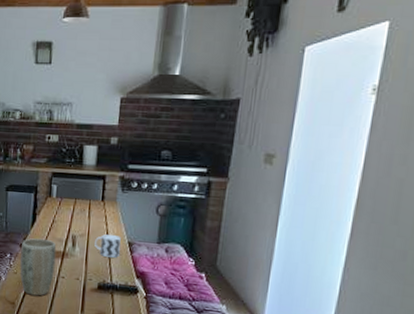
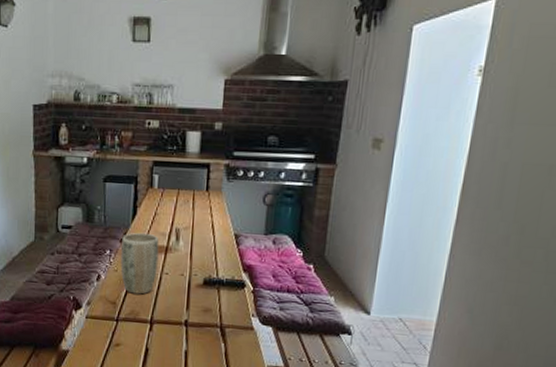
cup: present [95,234,121,258] -> none [199,226,227,251]

